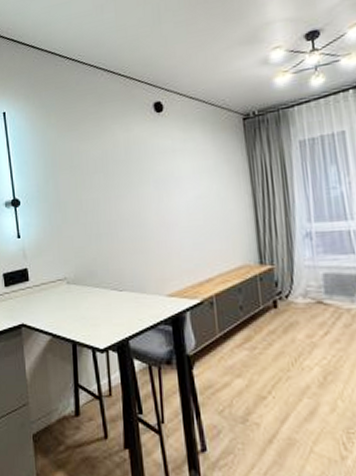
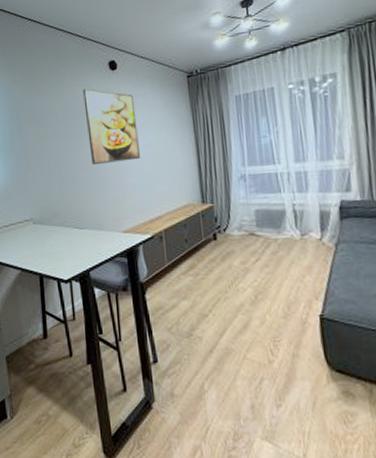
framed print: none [125,133,188,218] -> present [83,89,140,165]

